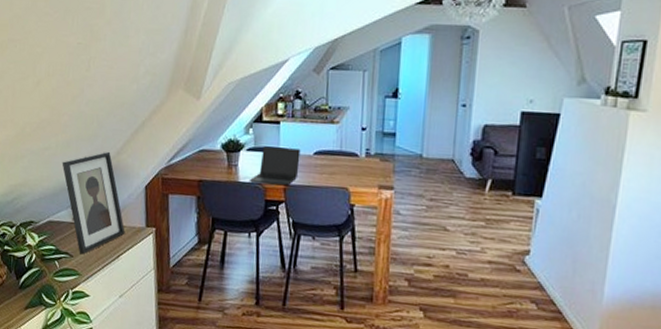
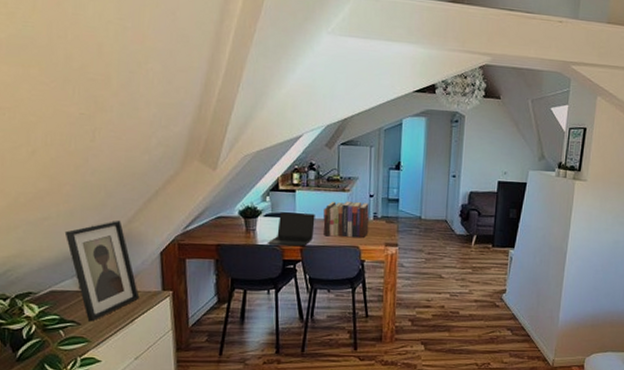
books: none [308,134,361,179] -> present [323,201,370,239]

